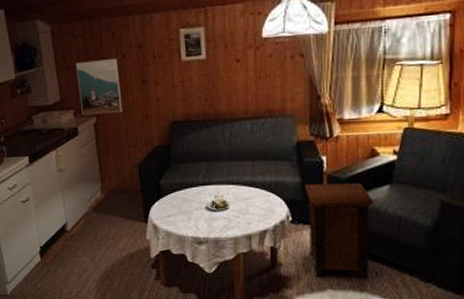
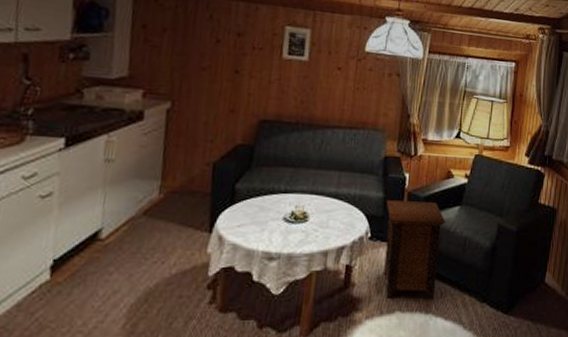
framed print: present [76,59,123,115] -> none [153,37,211,101]

